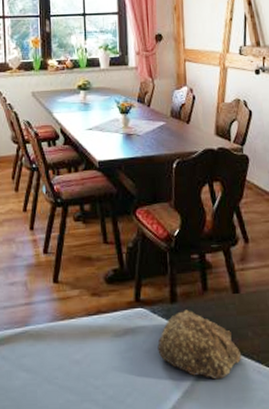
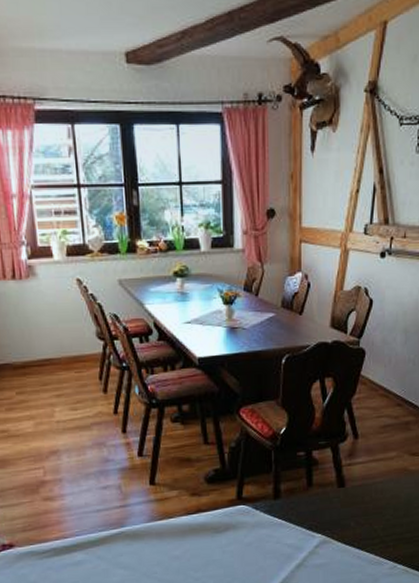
bread roll: present [157,309,242,380] -> none [259,505,343,566]

